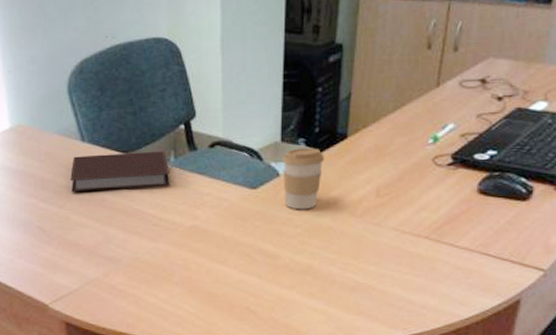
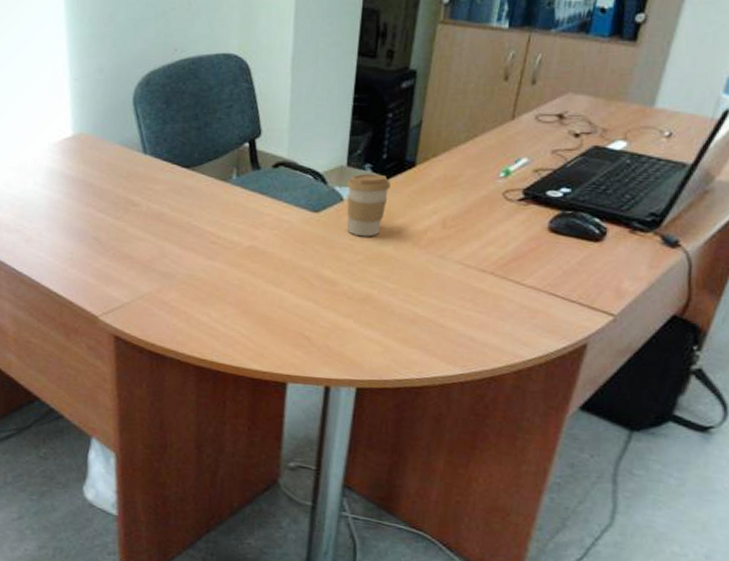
notebook: present [70,151,170,192] -> none [130,167,231,205]

